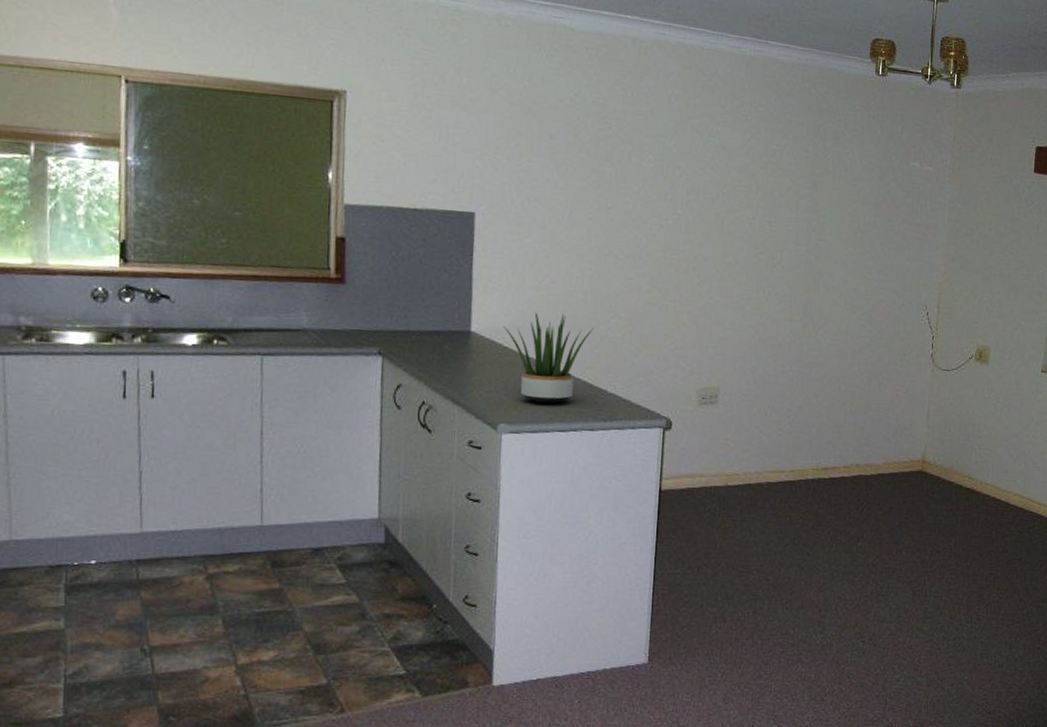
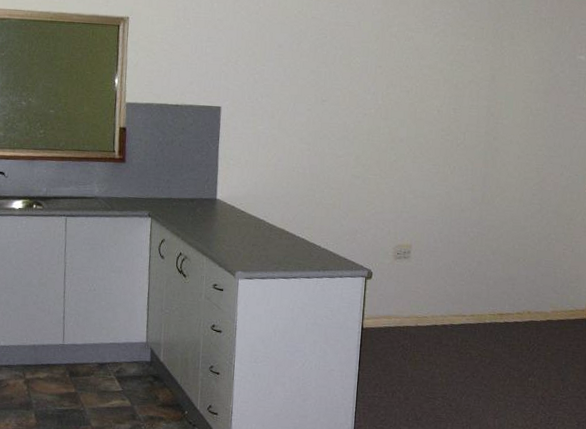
potted plant: present [503,312,594,404] -> none [241,183,311,257]

